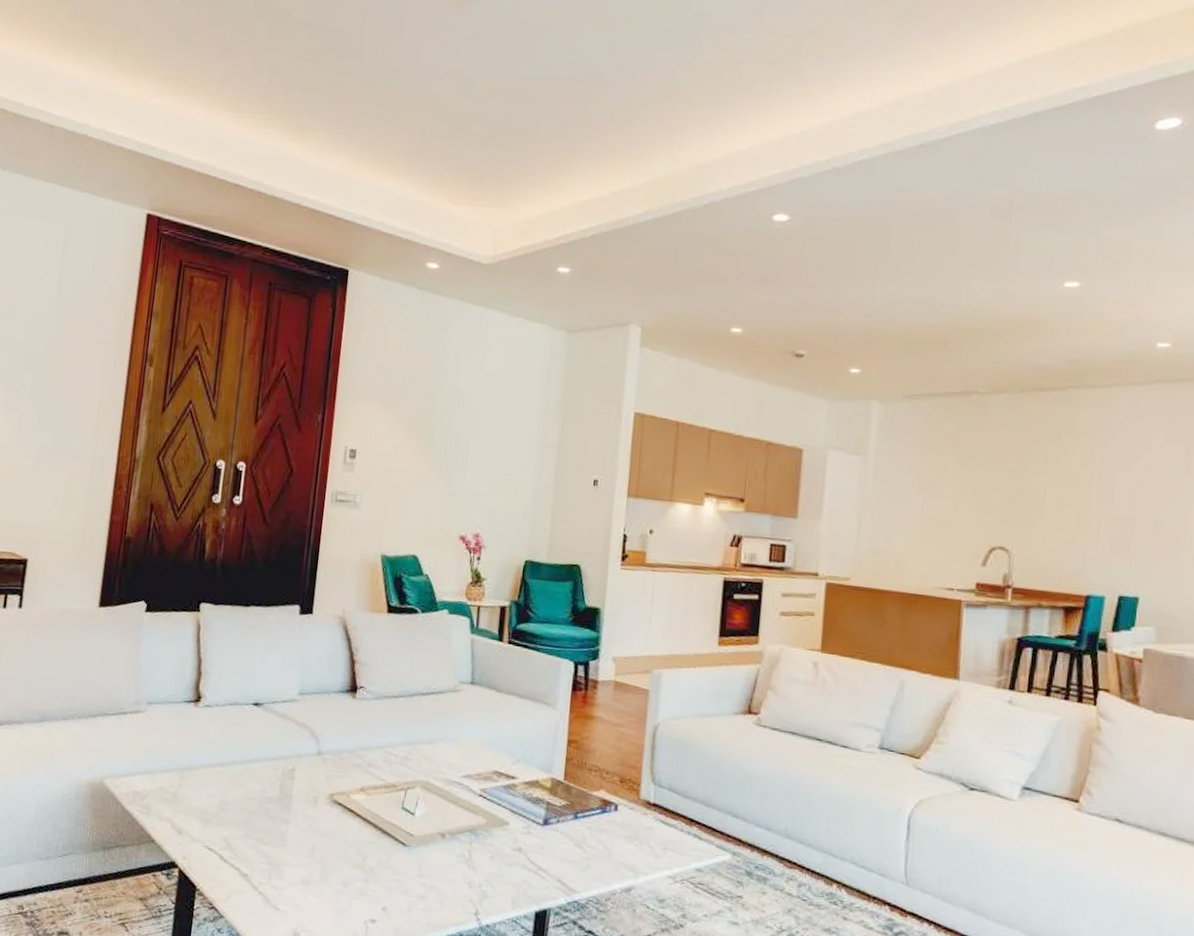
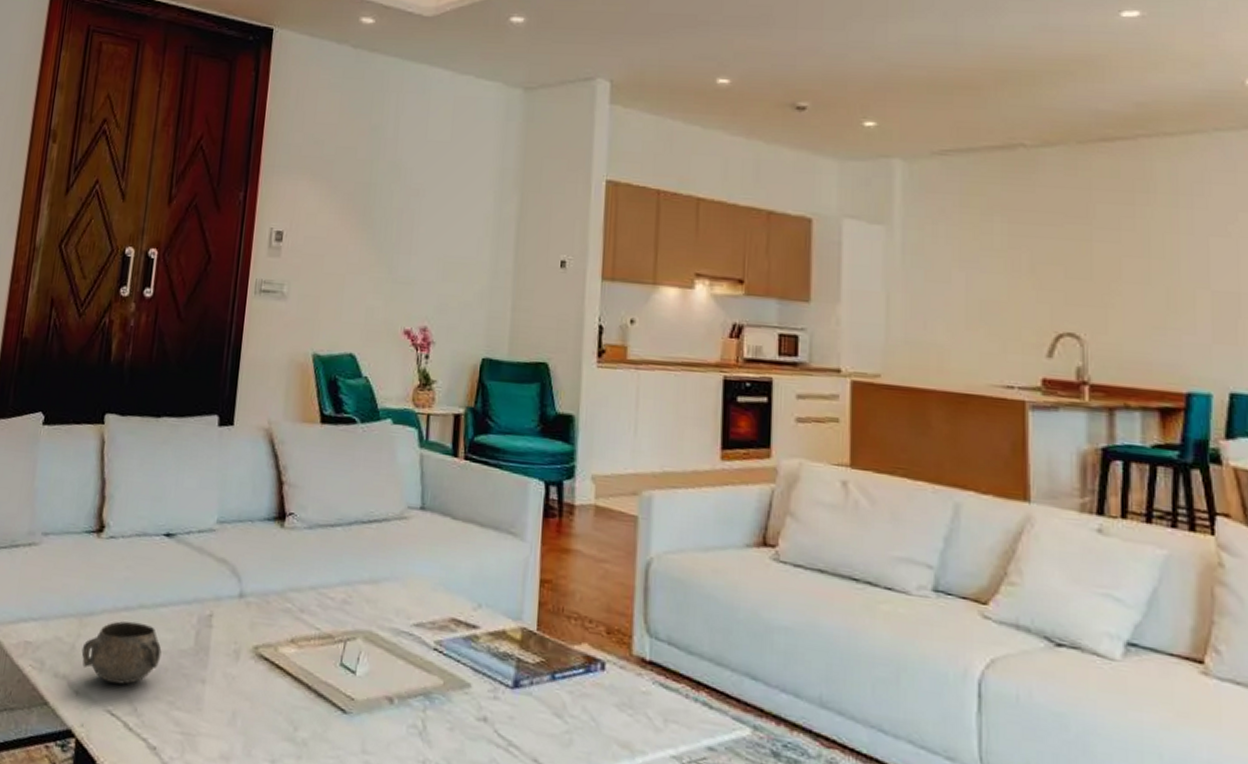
decorative bowl: none [182,774,252,825] -> present [81,621,162,685]

